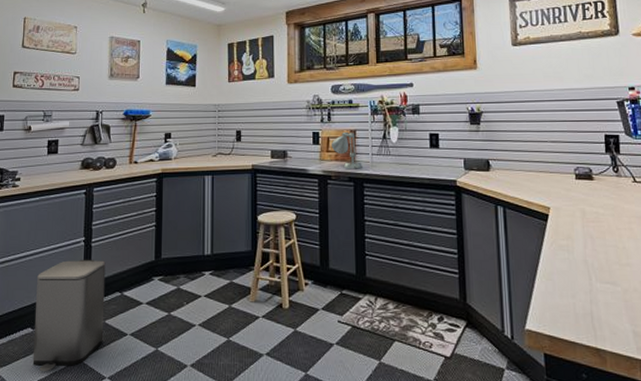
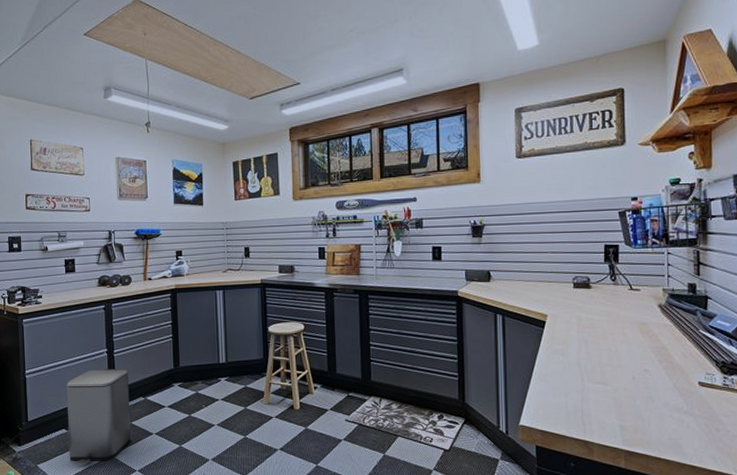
desk lamp: present [332,131,363,169] -> none [337,246,367,282]

